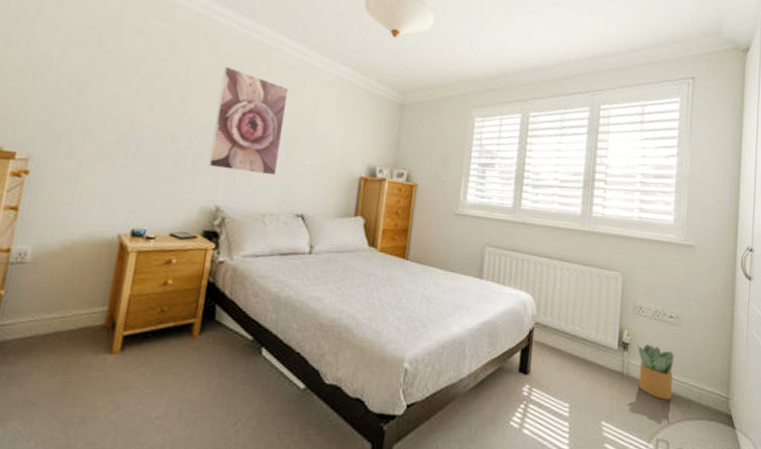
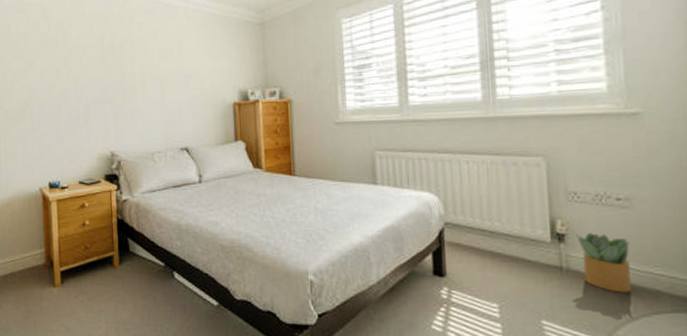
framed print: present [209,66,289,176] -> none [93,24,157,118]

